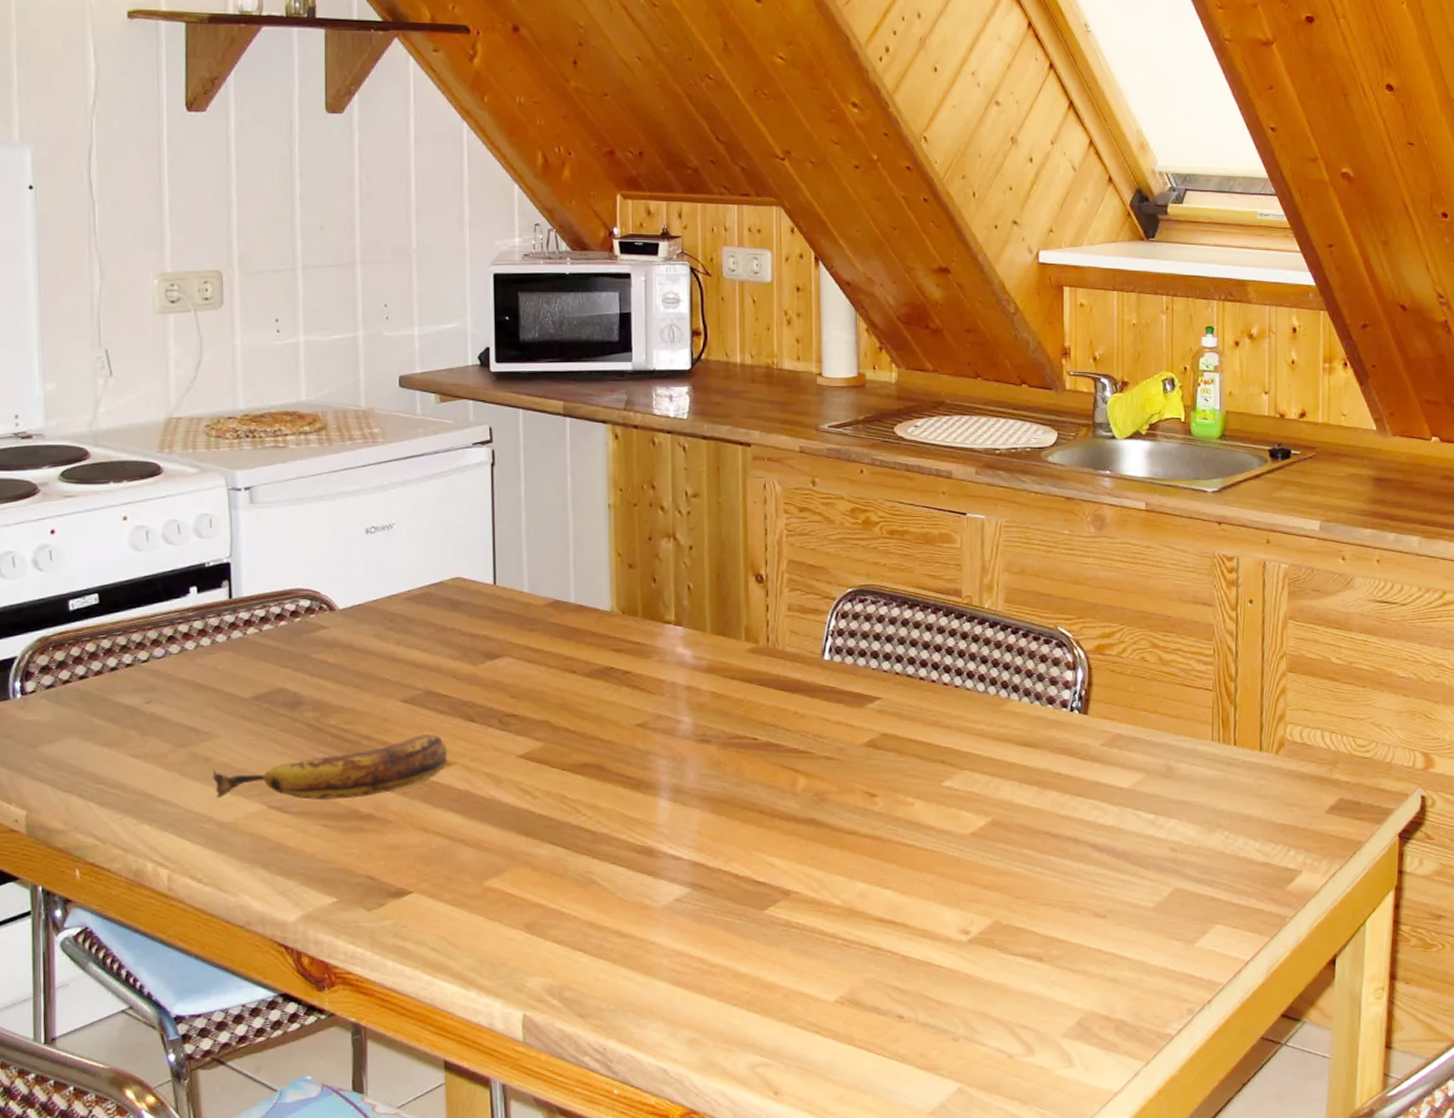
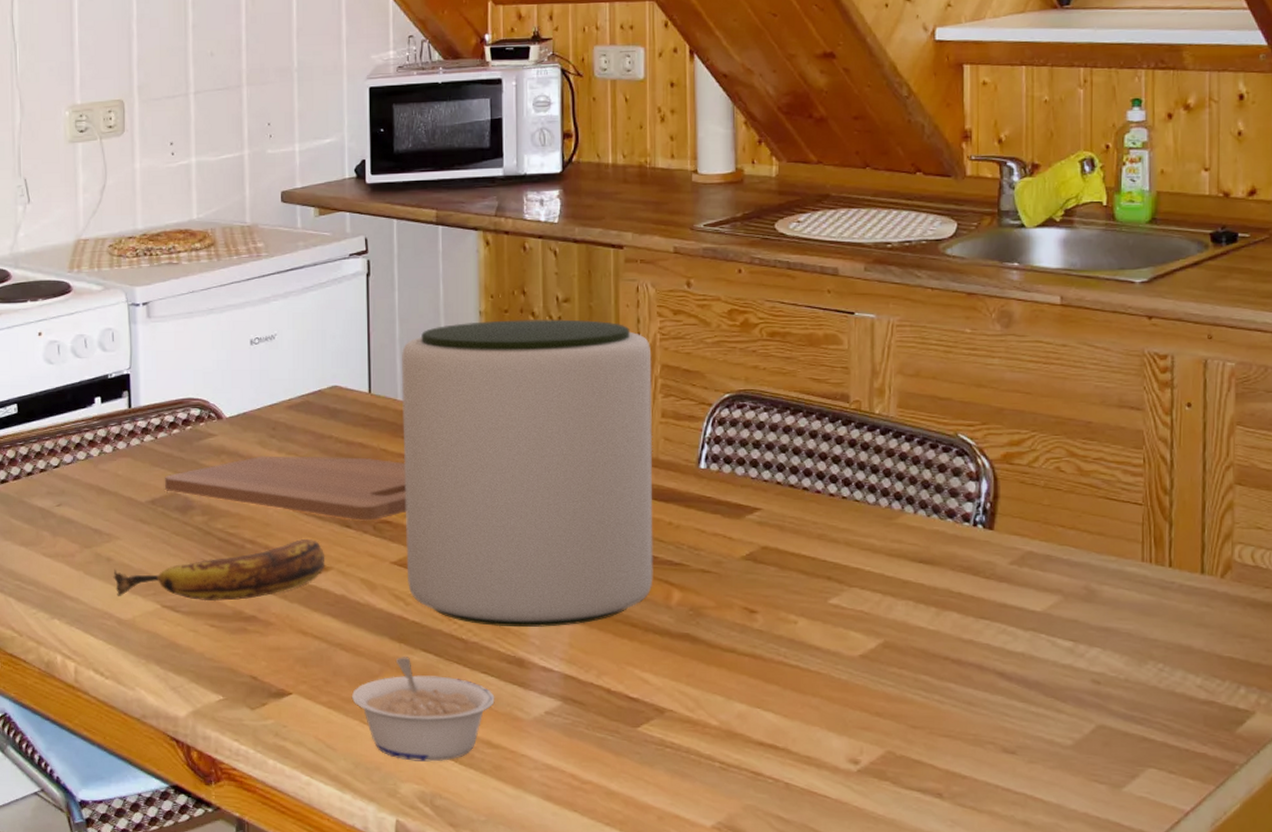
cutting board: none [270,648,534,714] -> present [164,455,407,521]
legume: none [476,850,624,955] -> present [351,657,495,762]
plant pot: none [527,513,780,818] -> present [401,319,653,627]

